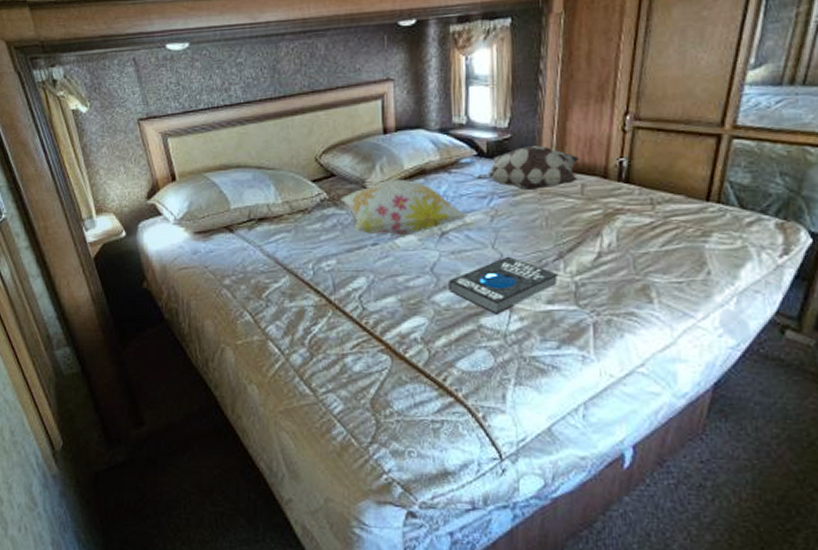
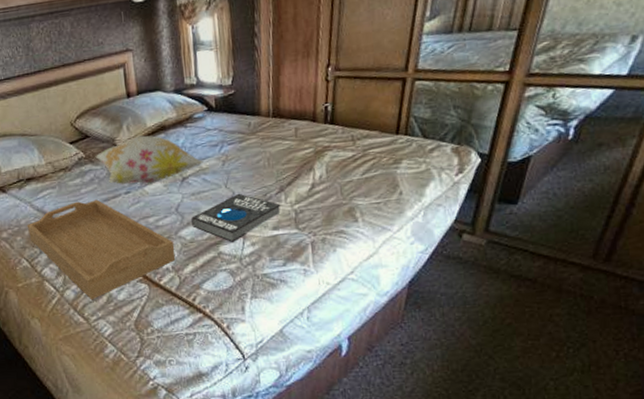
serving tray: none [254,249,426,369] -> present [27,199,176,300]
decorative pillow: present [476,144,580,190] -> none [208,97,292,137]

